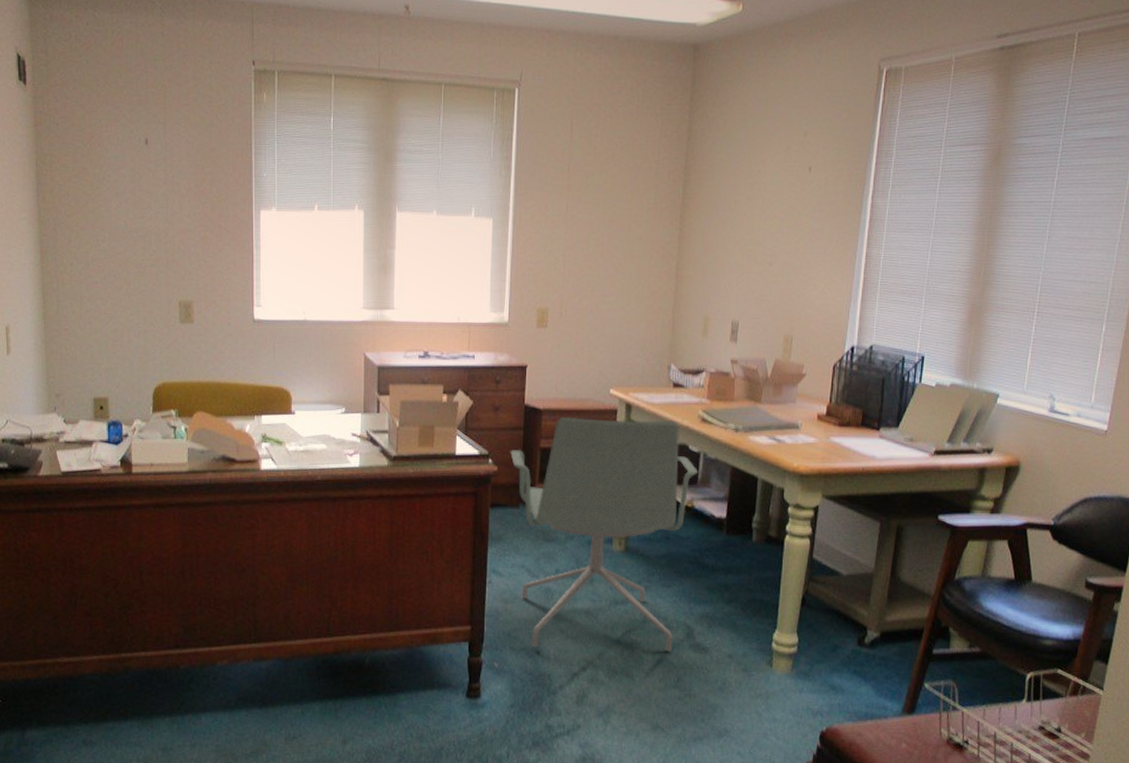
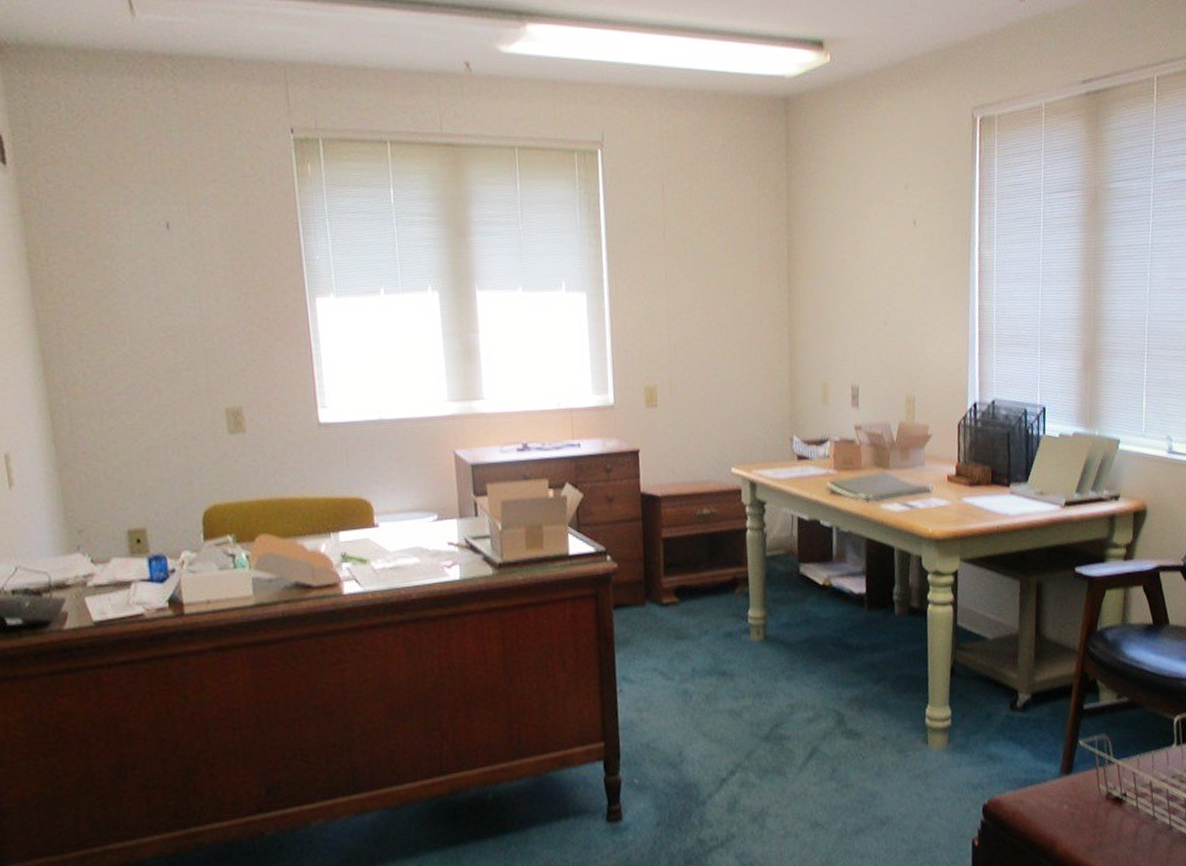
office chair: present [510,416,698,651] -> none [630,495,833,756]

